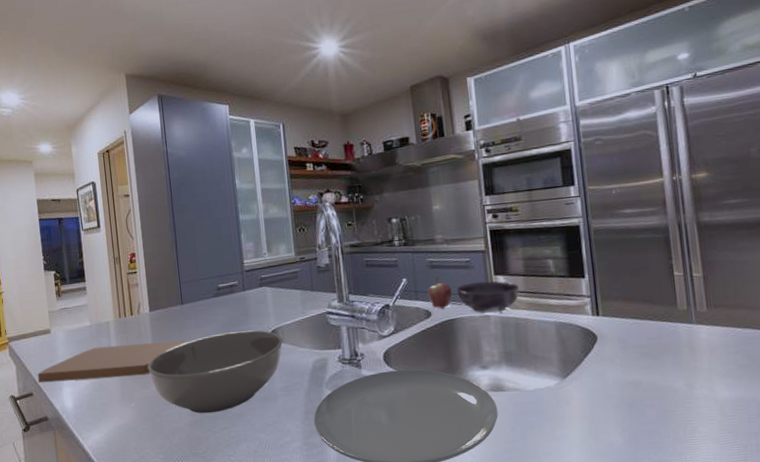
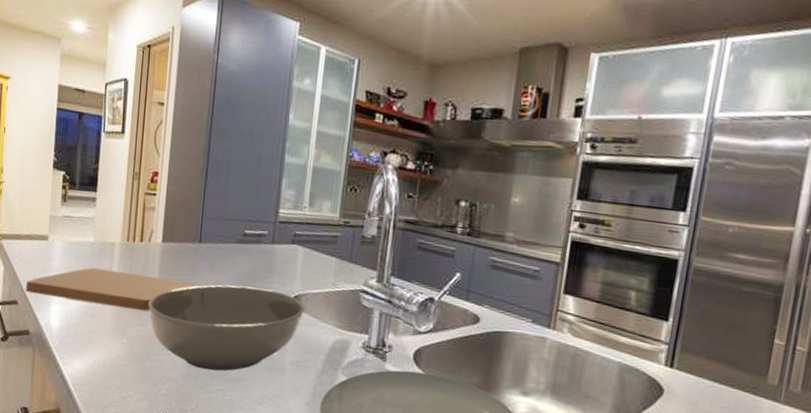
fruit: present [427,273,452,309] -> none [481,276,511,318]
bowl: present [457,281,519,314] -> none [515,295,589,338]

